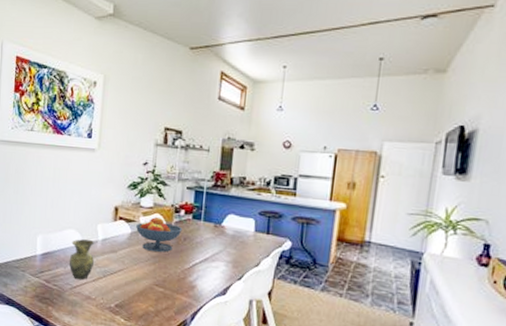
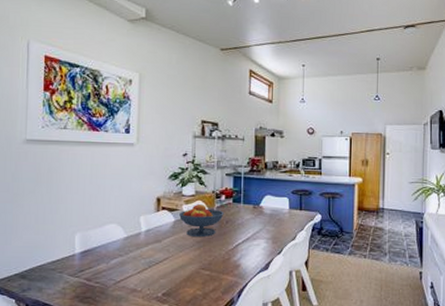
vase: present [69,239,94,280] -> none [111,233,138,273]

